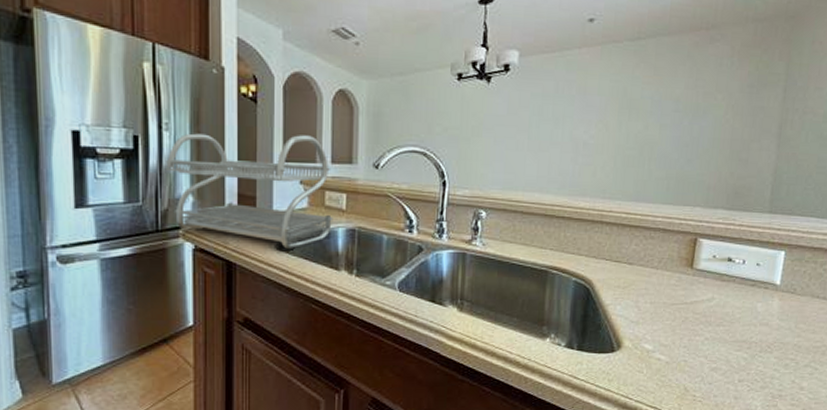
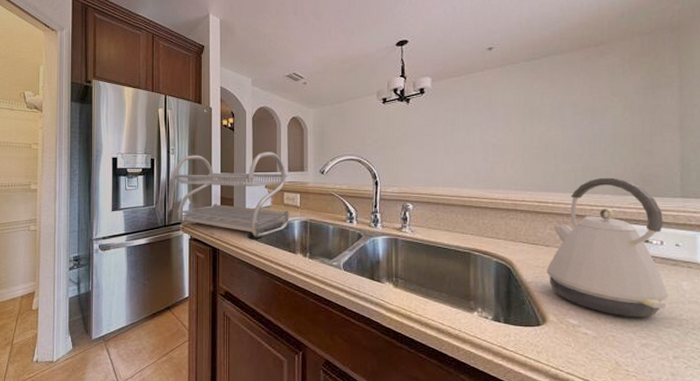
kettle: none [626,187,749,341] -> present [546,177,668,318]

